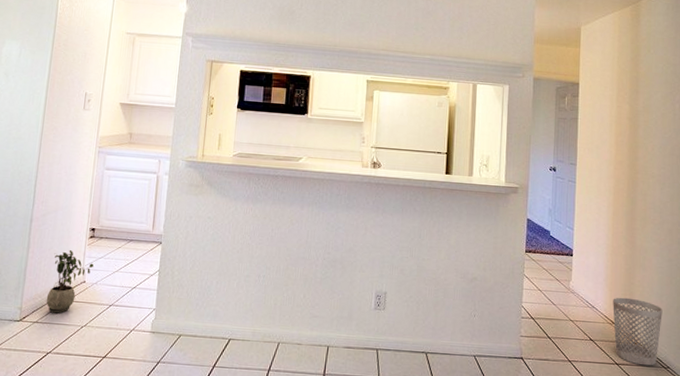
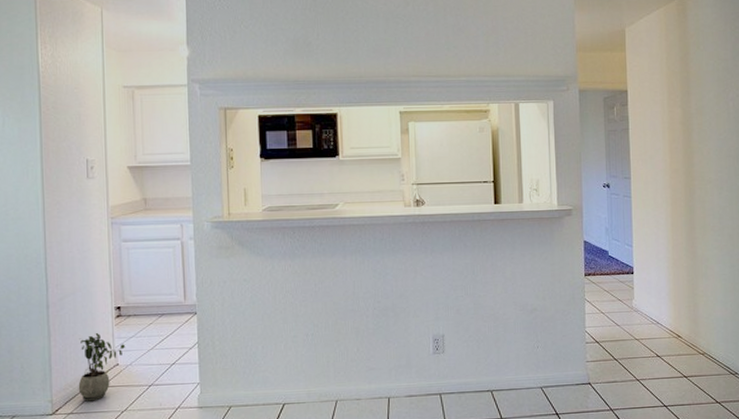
wastebasket: present [613,297,663,366] -> none [677,309,728,375]

